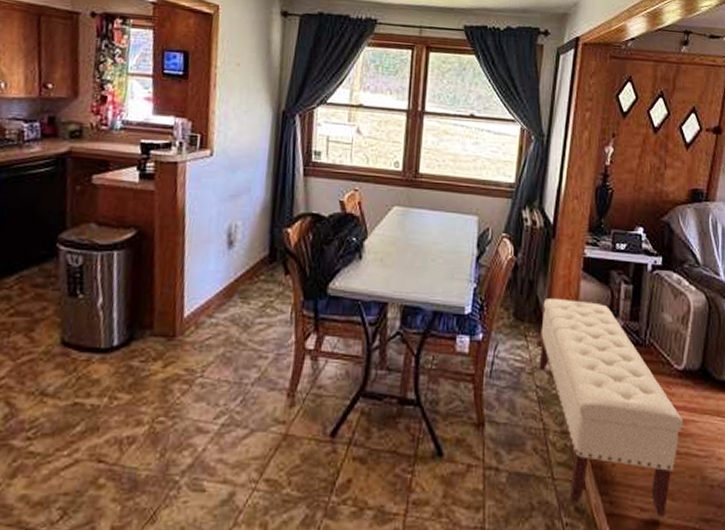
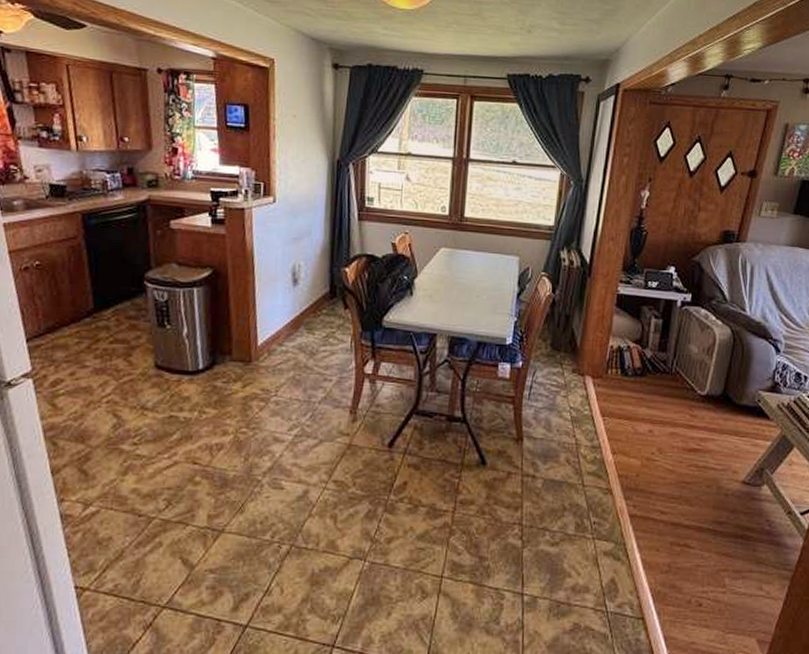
bench: present [539,299,683,516] -> none [573,331,703,518]

